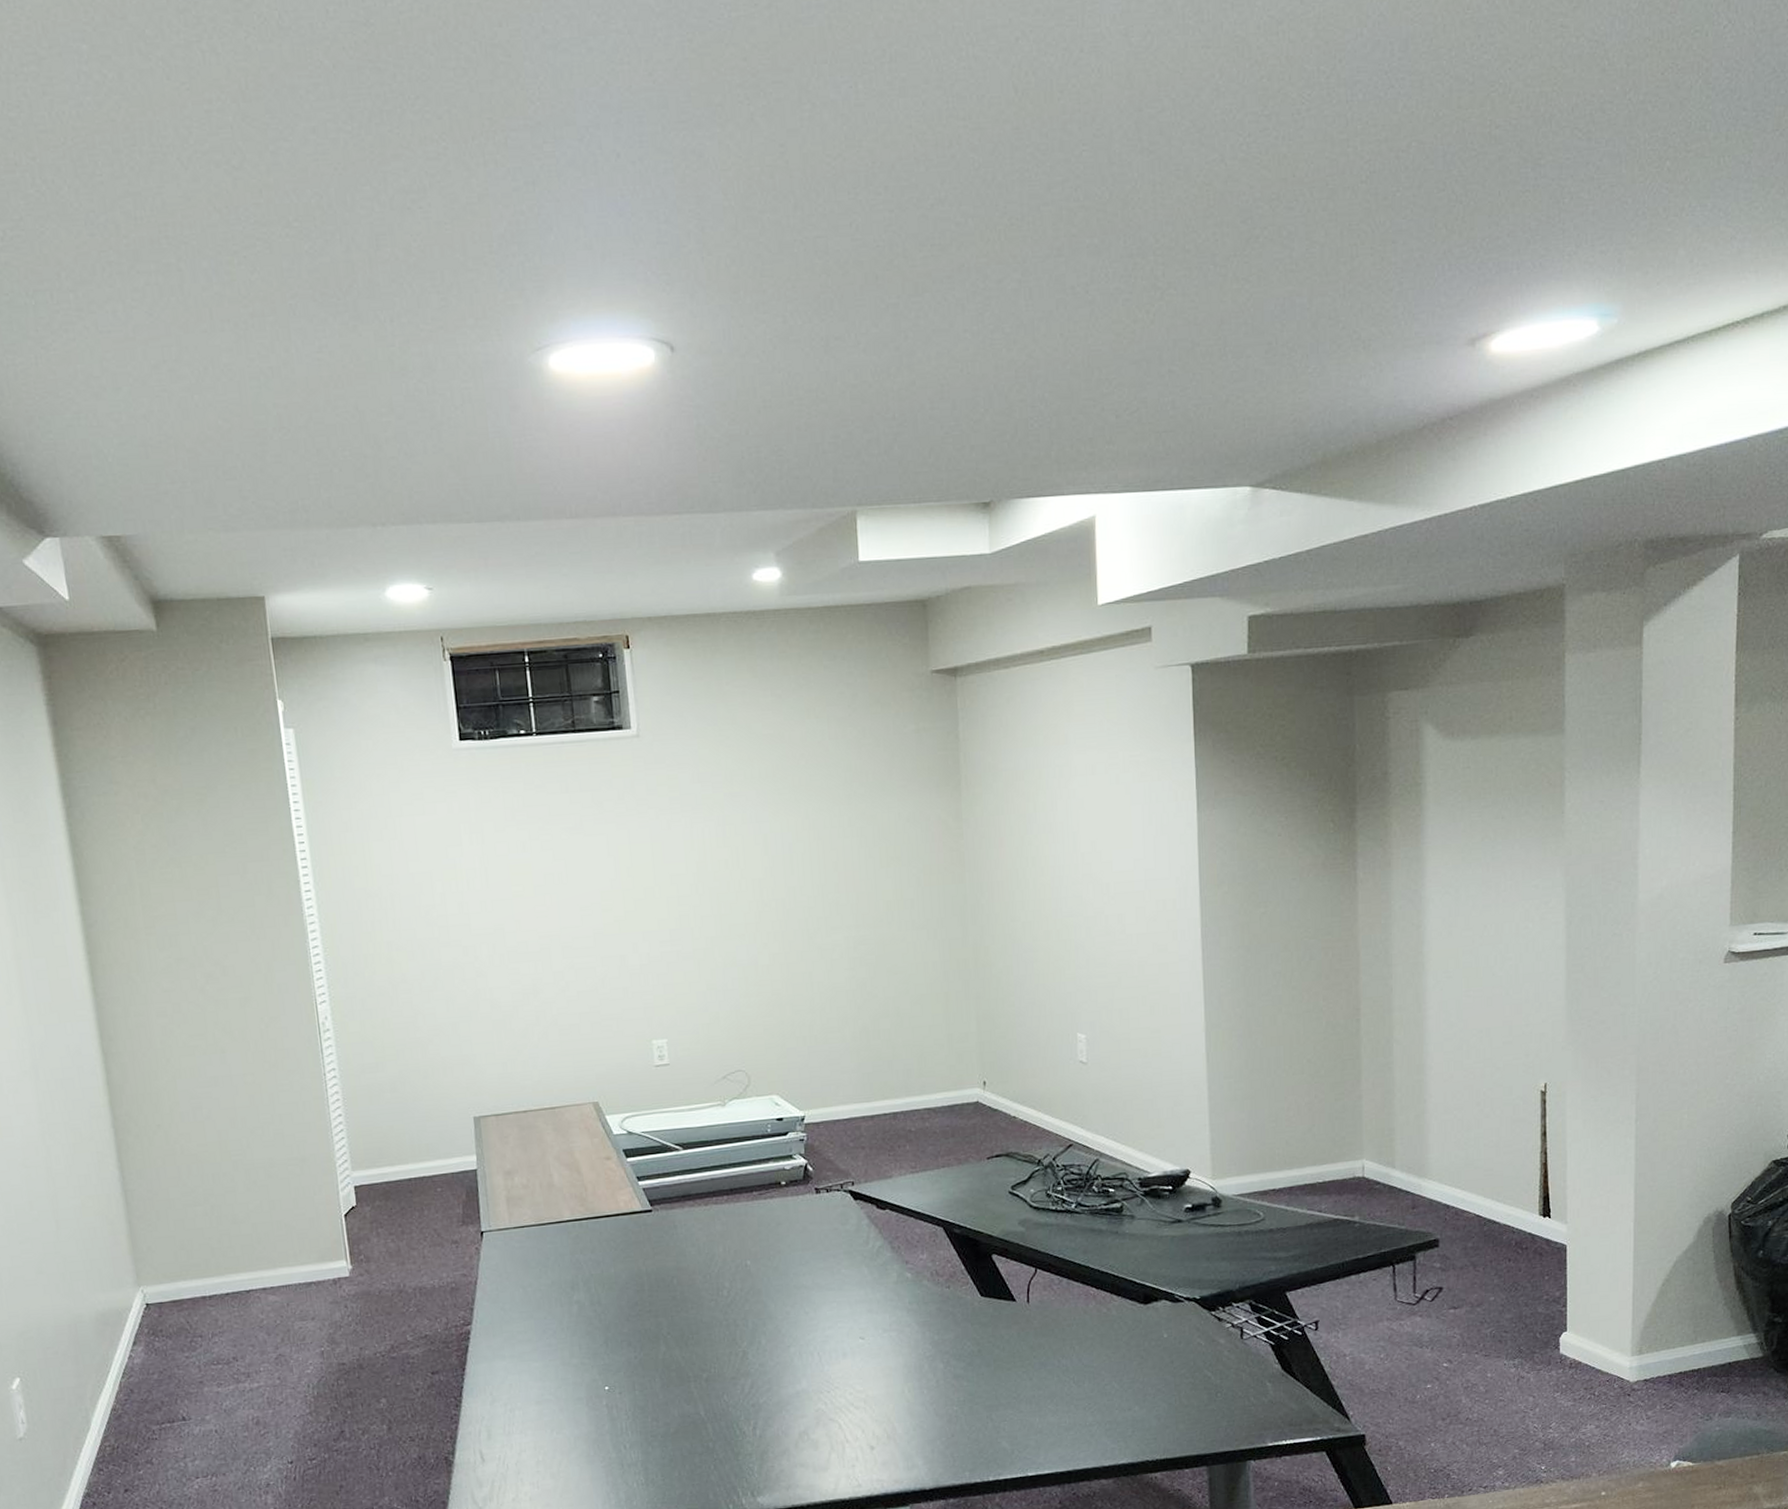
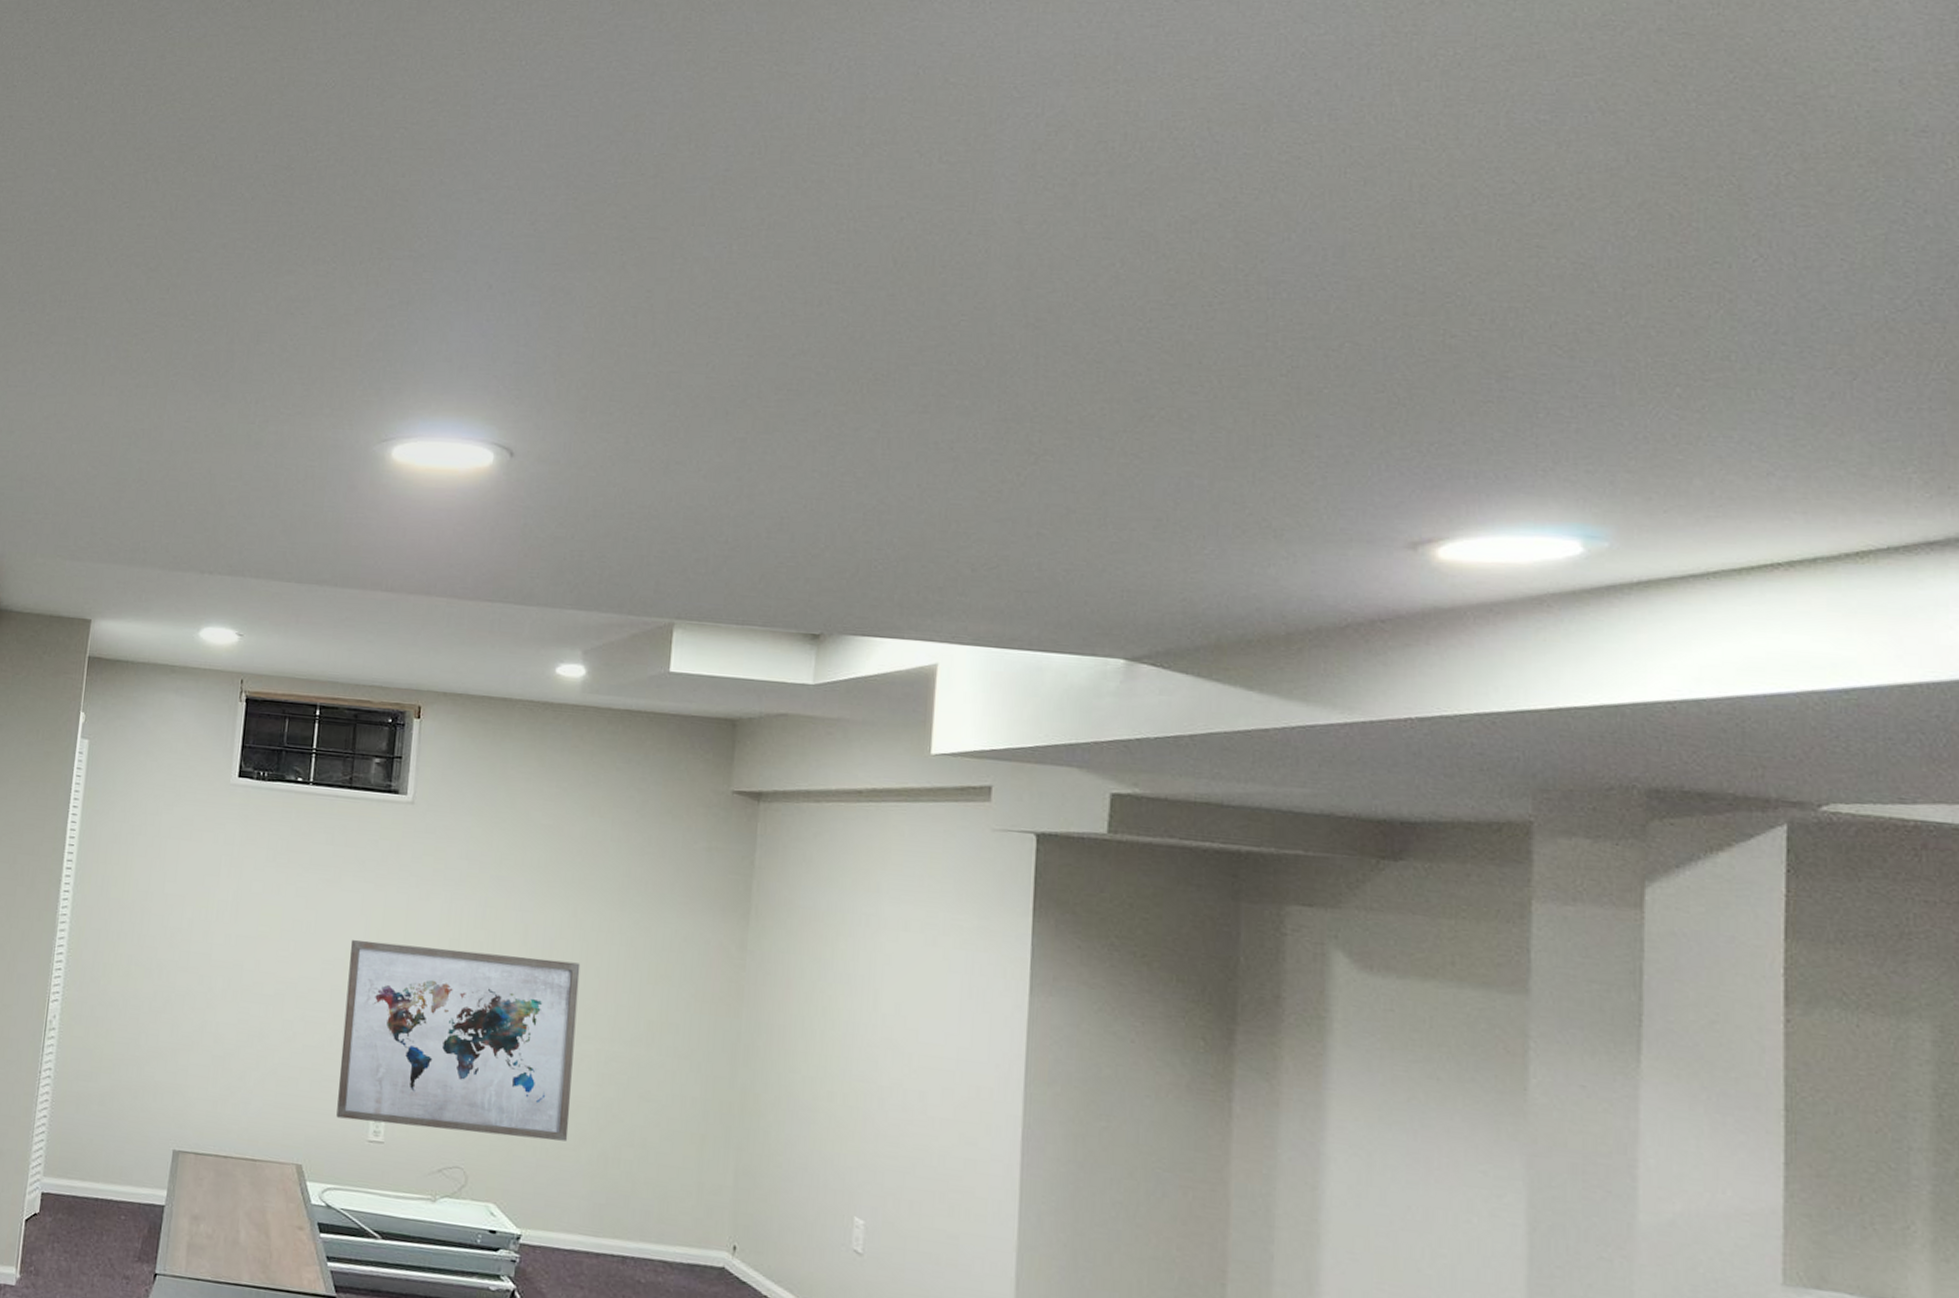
wall art: none [605,861,832,1052] -> present [336,940,581,1141]

